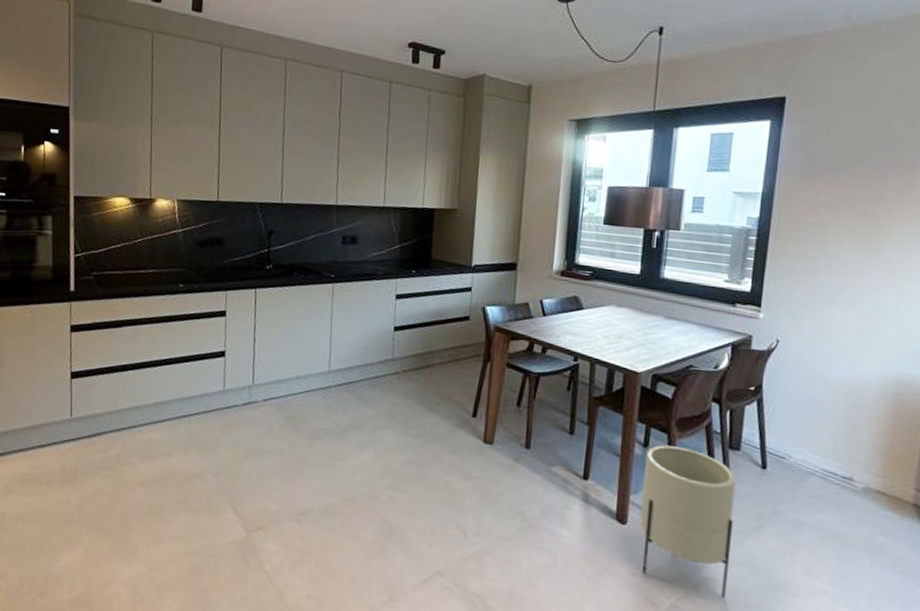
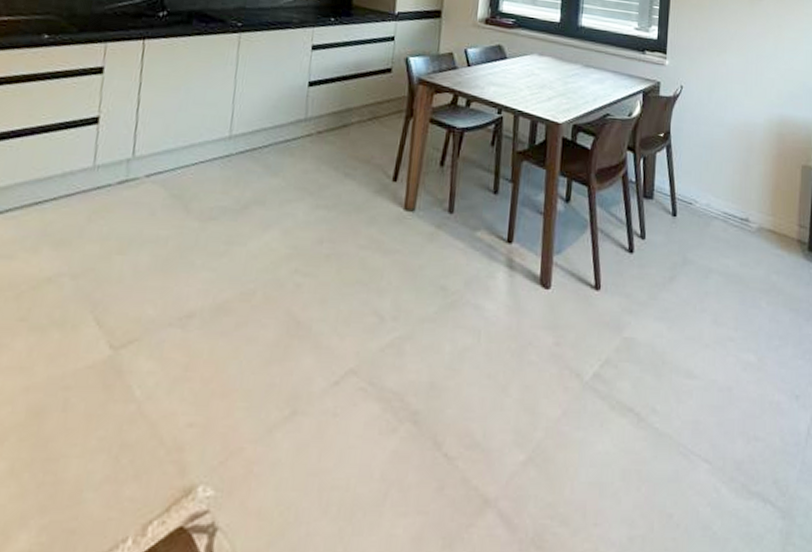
planter: present [640,445,737,598] -> none [563,198,651,359]

